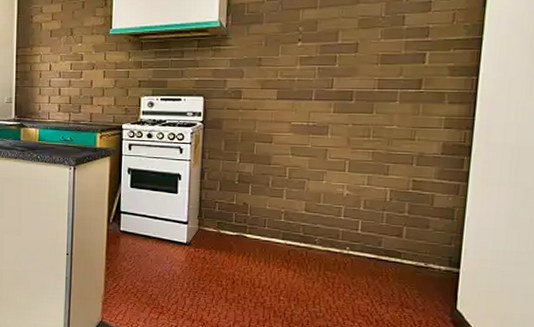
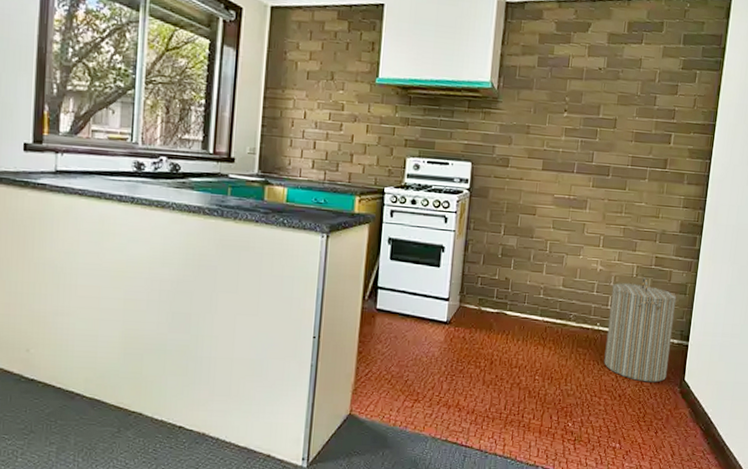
laundry hamper: none [356,201,442,310] -> present [604,277,677,383]

